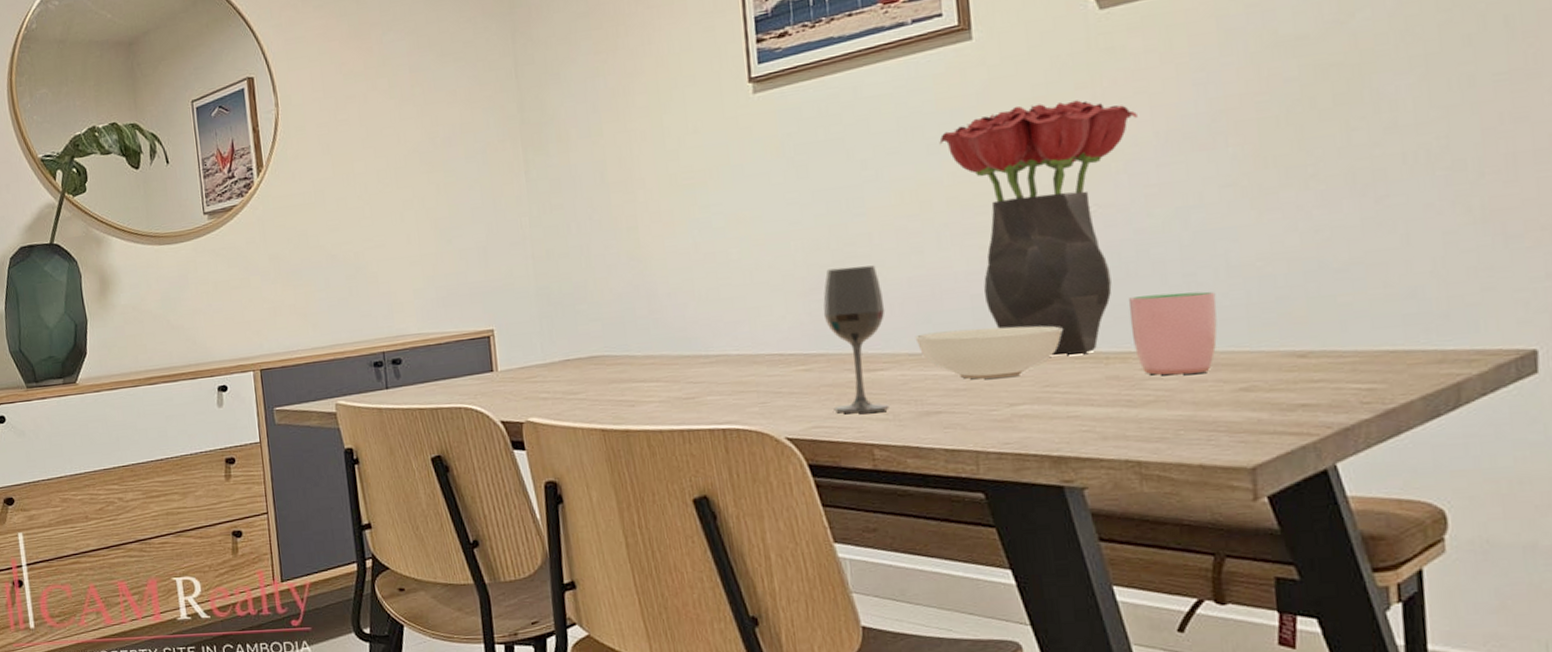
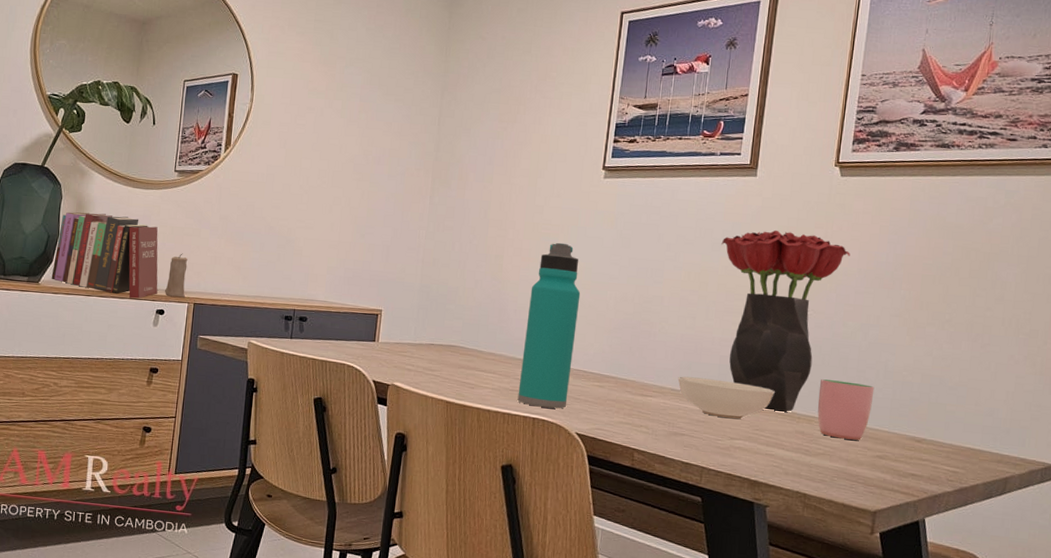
books: none [86,281,215,379] -> present [51,212,158,299]
candle: none [221,311,249,368] -> present [165,253,188,299]
water bottle: none [684,191,765,414] -> present [517,242,581,409]
wine glass: present [823,265,890,414] -> none [613,316,663,427]

